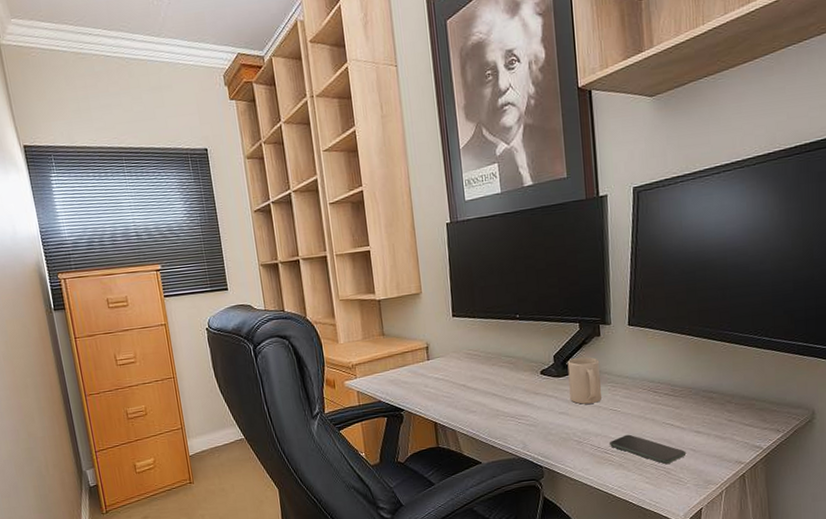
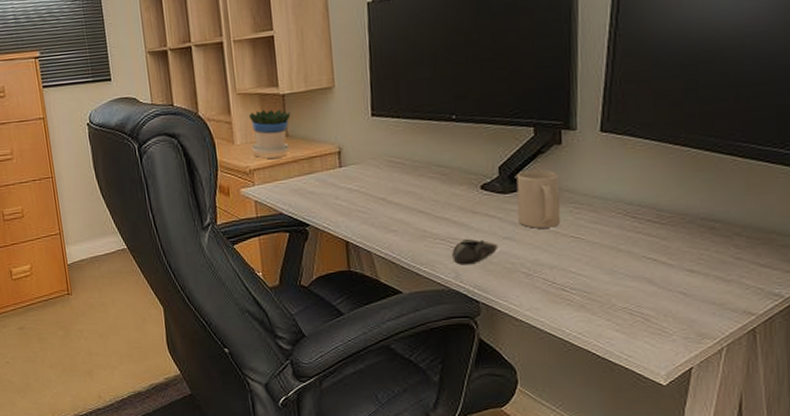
flowerpot: none [351,312,387,355] -> present [249,109,291,159]
computer mouse: none [520,415,556,437] -> present [452,238,498,265]
smartphone: present [609,434,687,464] -> none [567,269,674,308]

